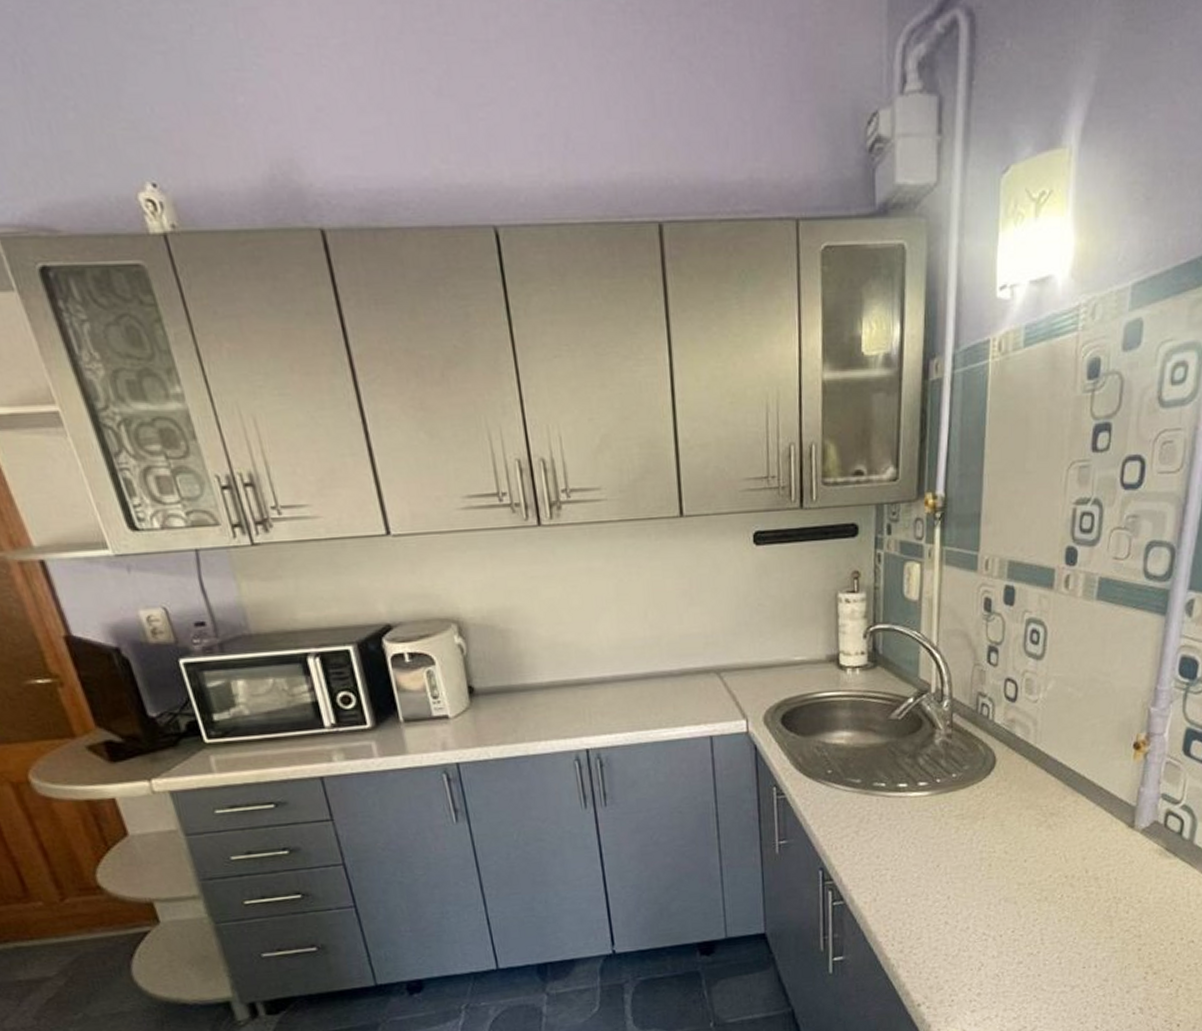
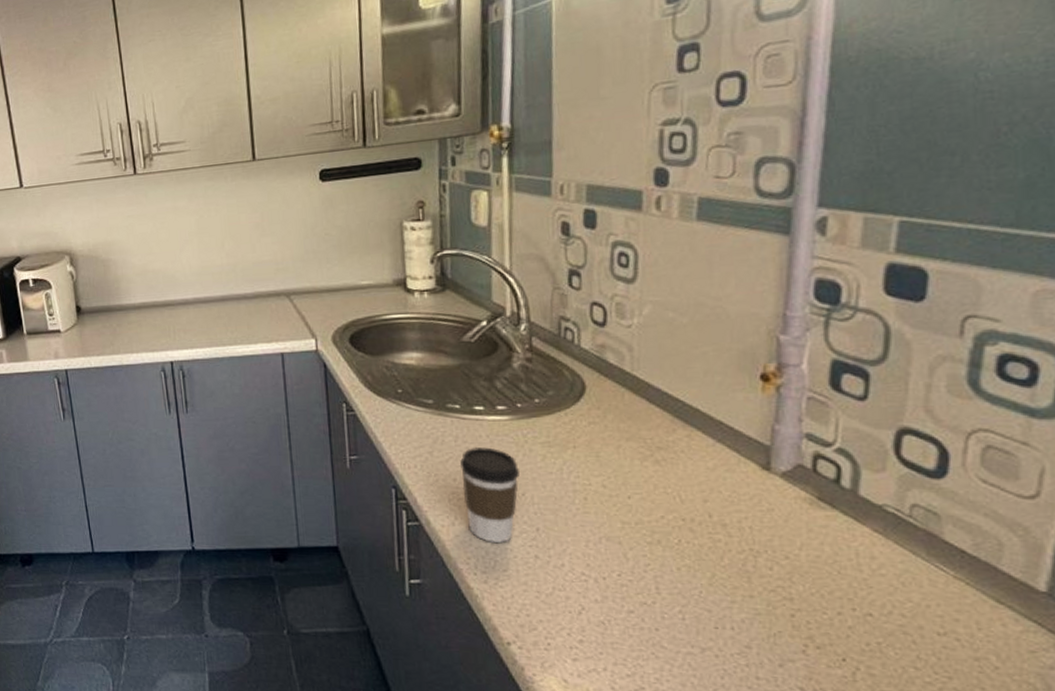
coffee cup: none [882,823,935,914] -> present [459,447,519,542]

